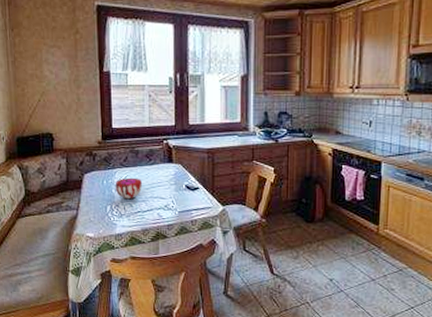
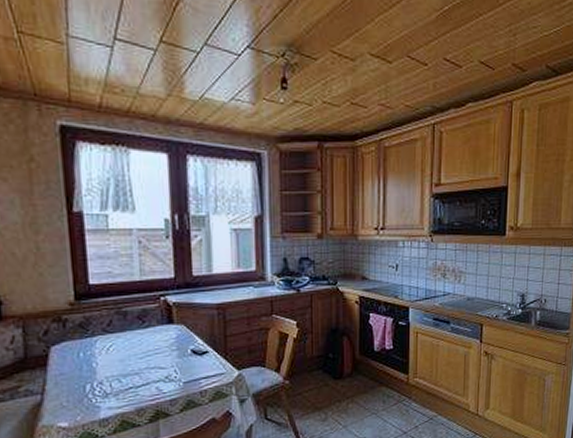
decorative bowl: present [115,177,142,199] -> none [95,345,134,373]

